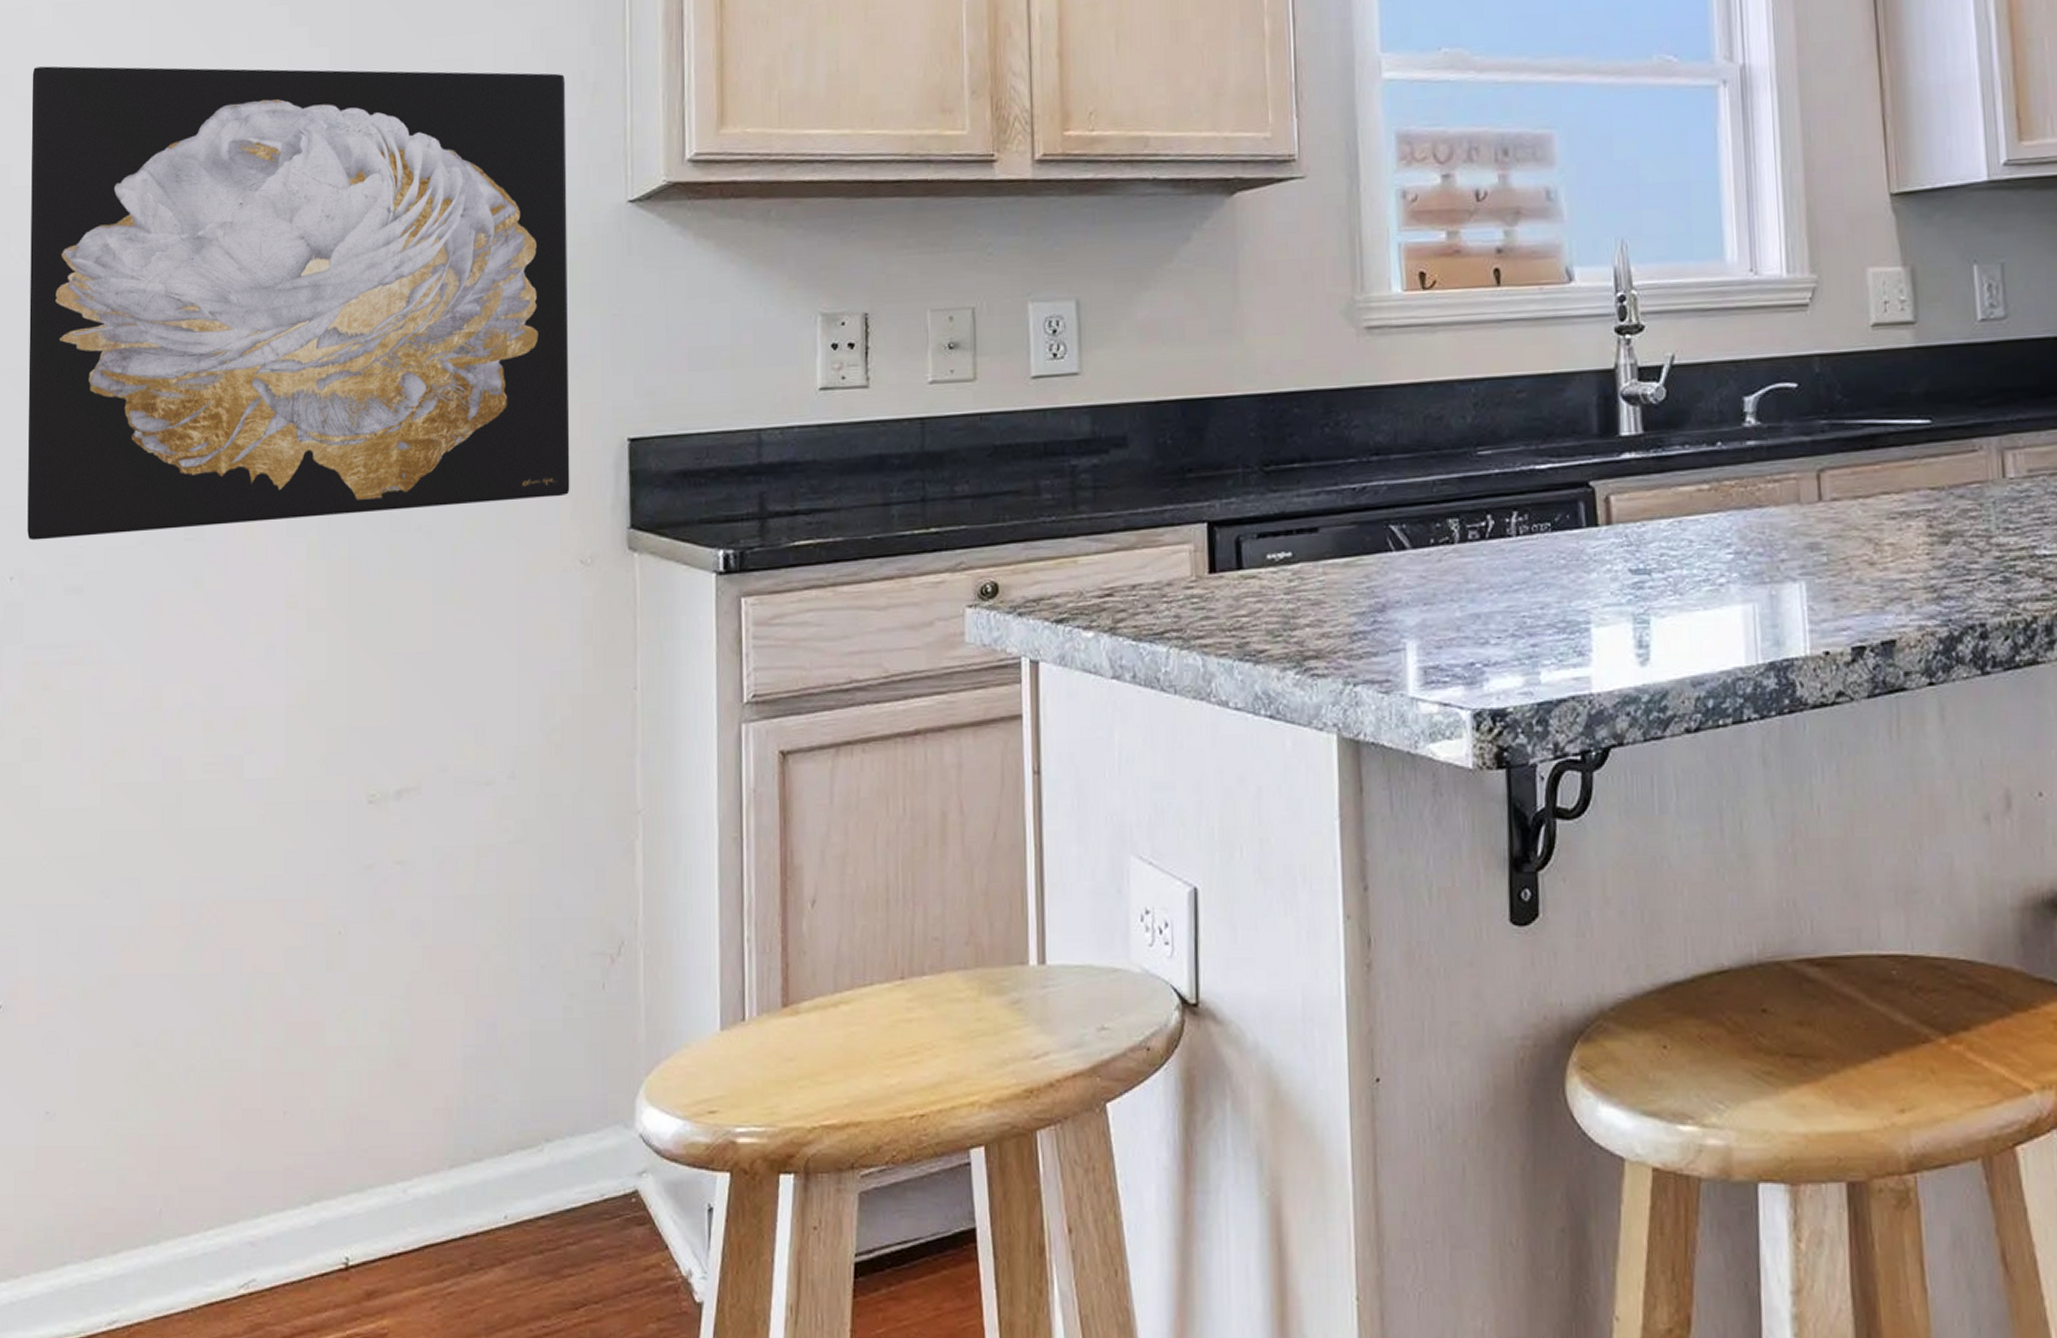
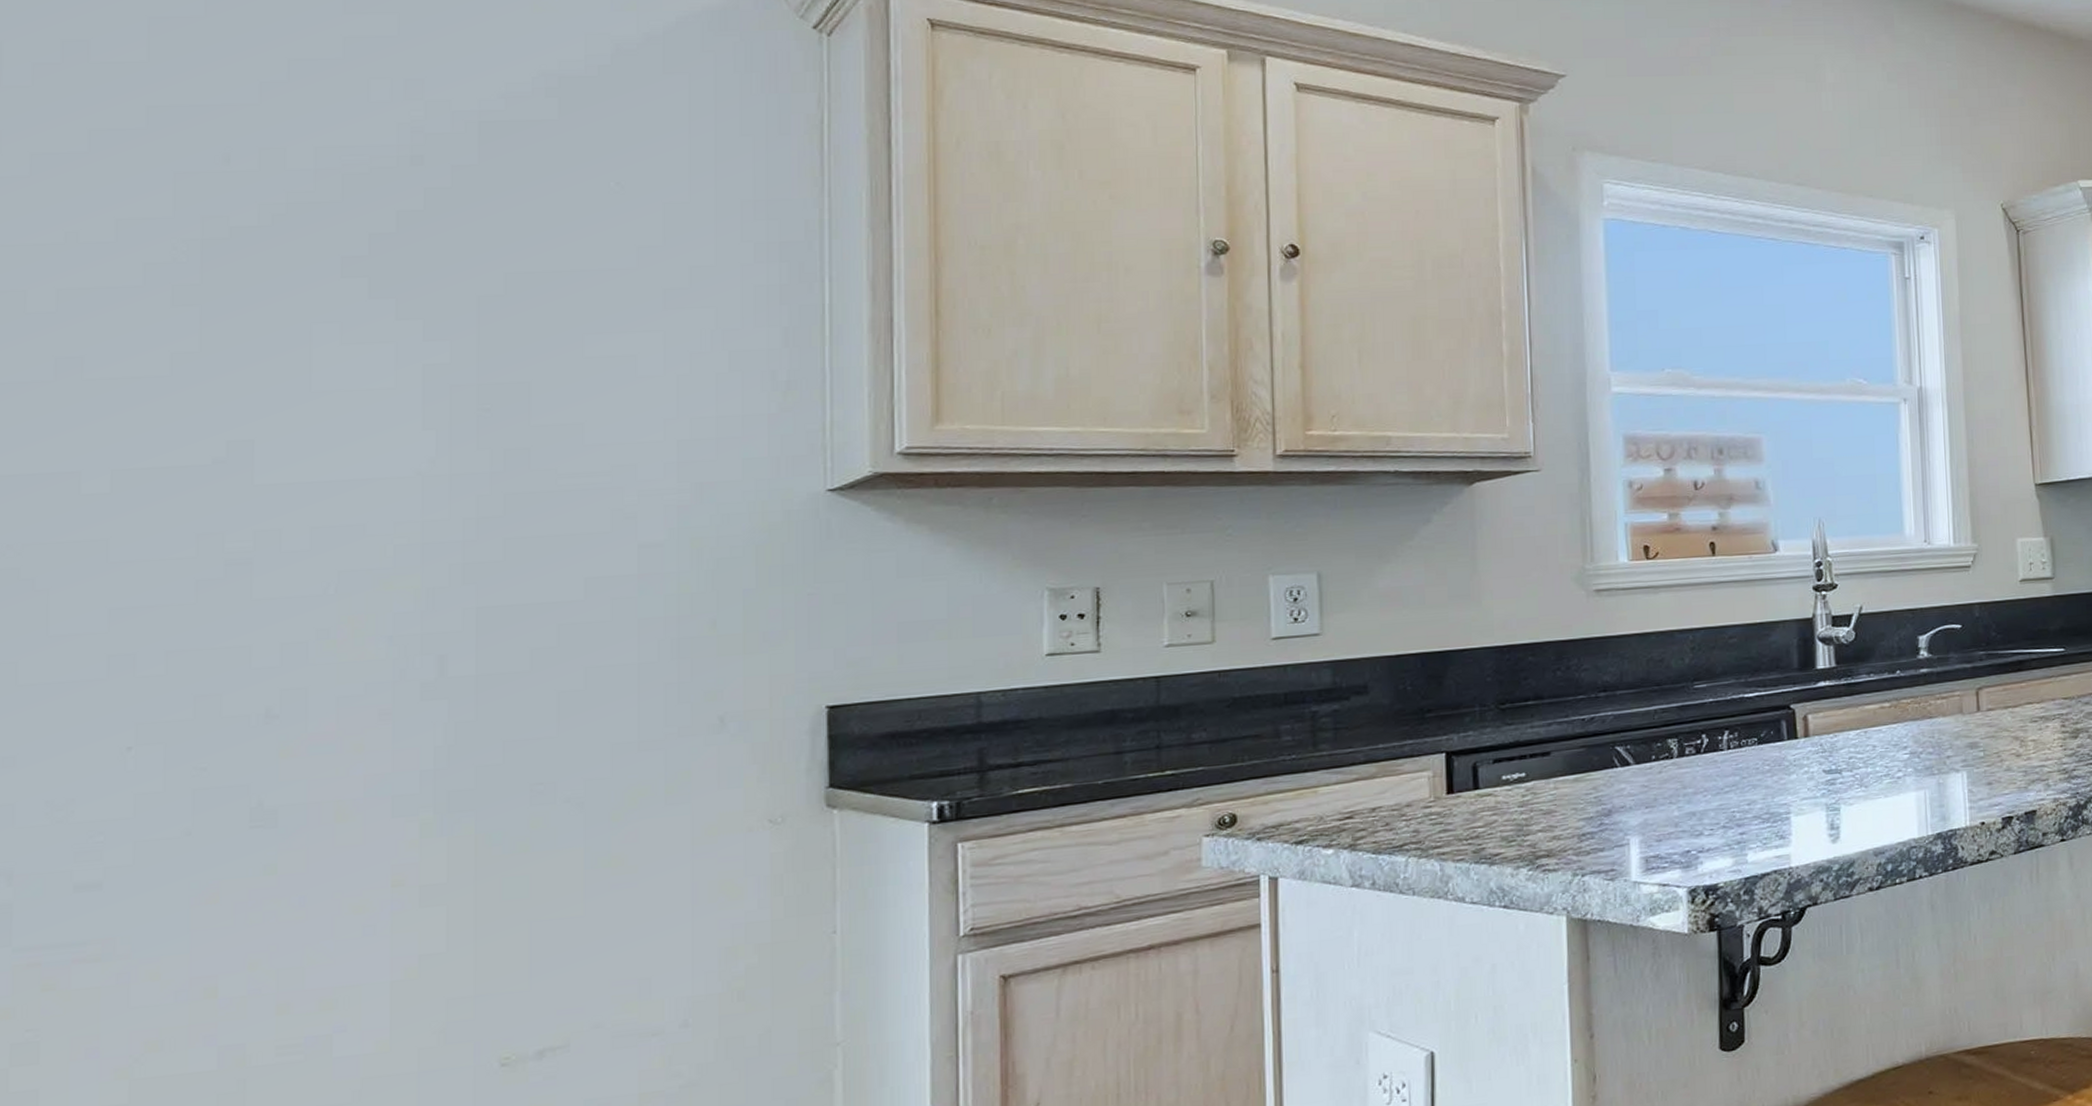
wall art: present [27,66,570,541] -> none [18,351,757,840]

